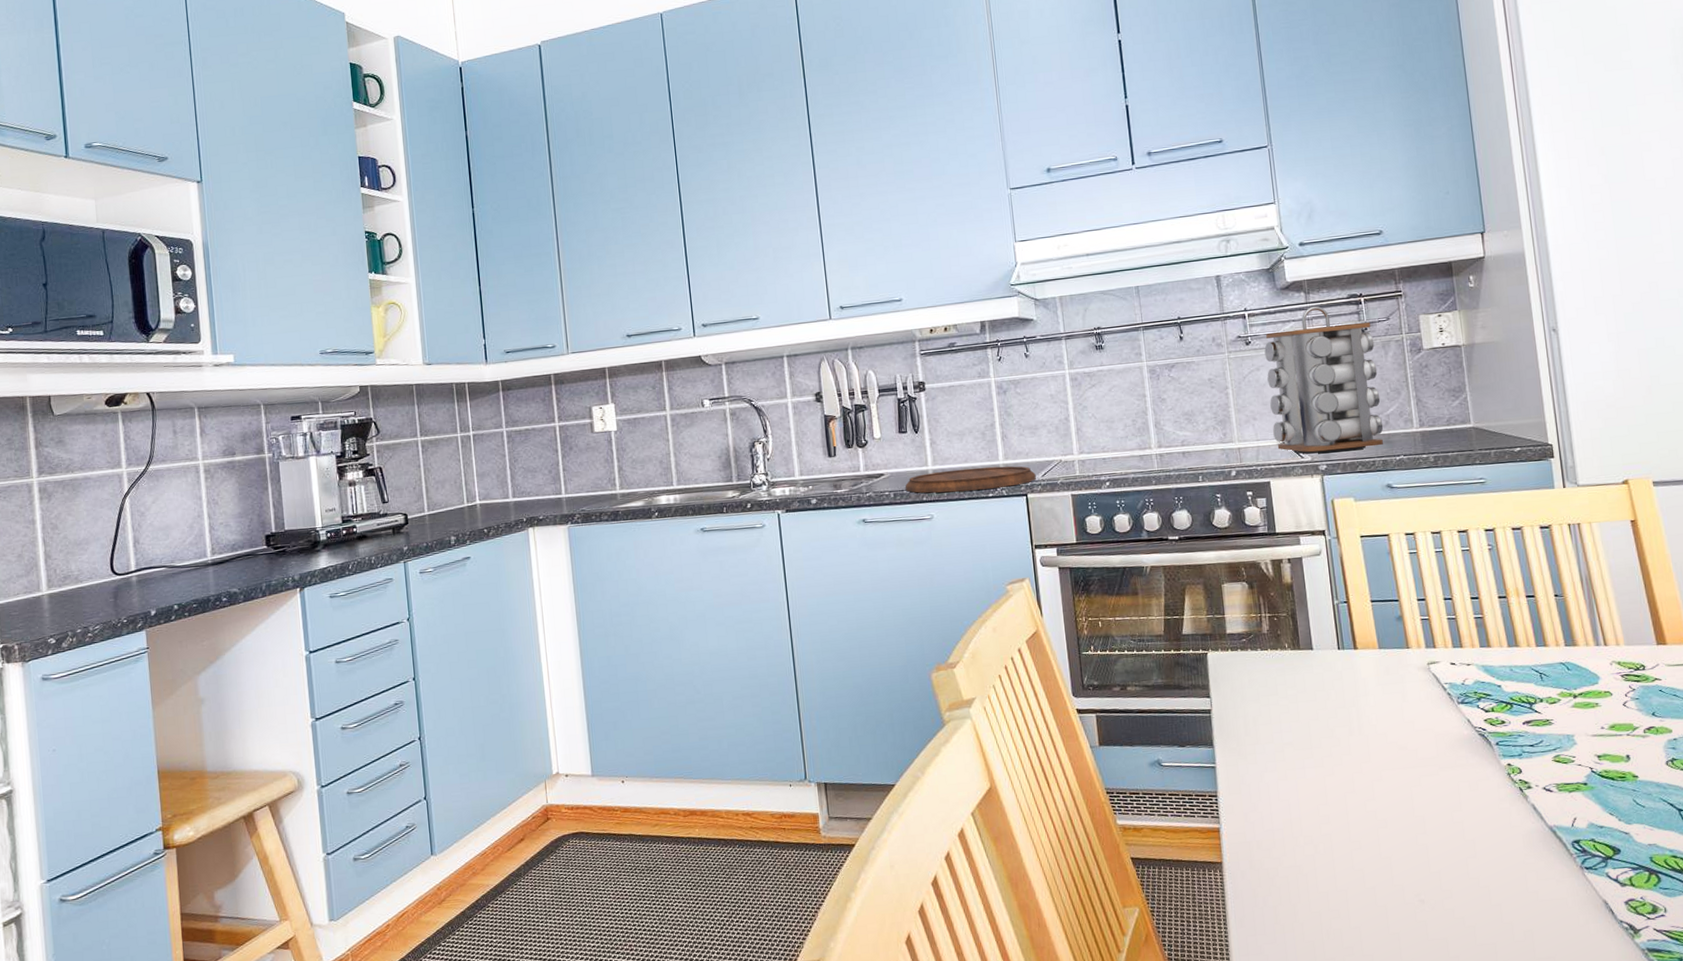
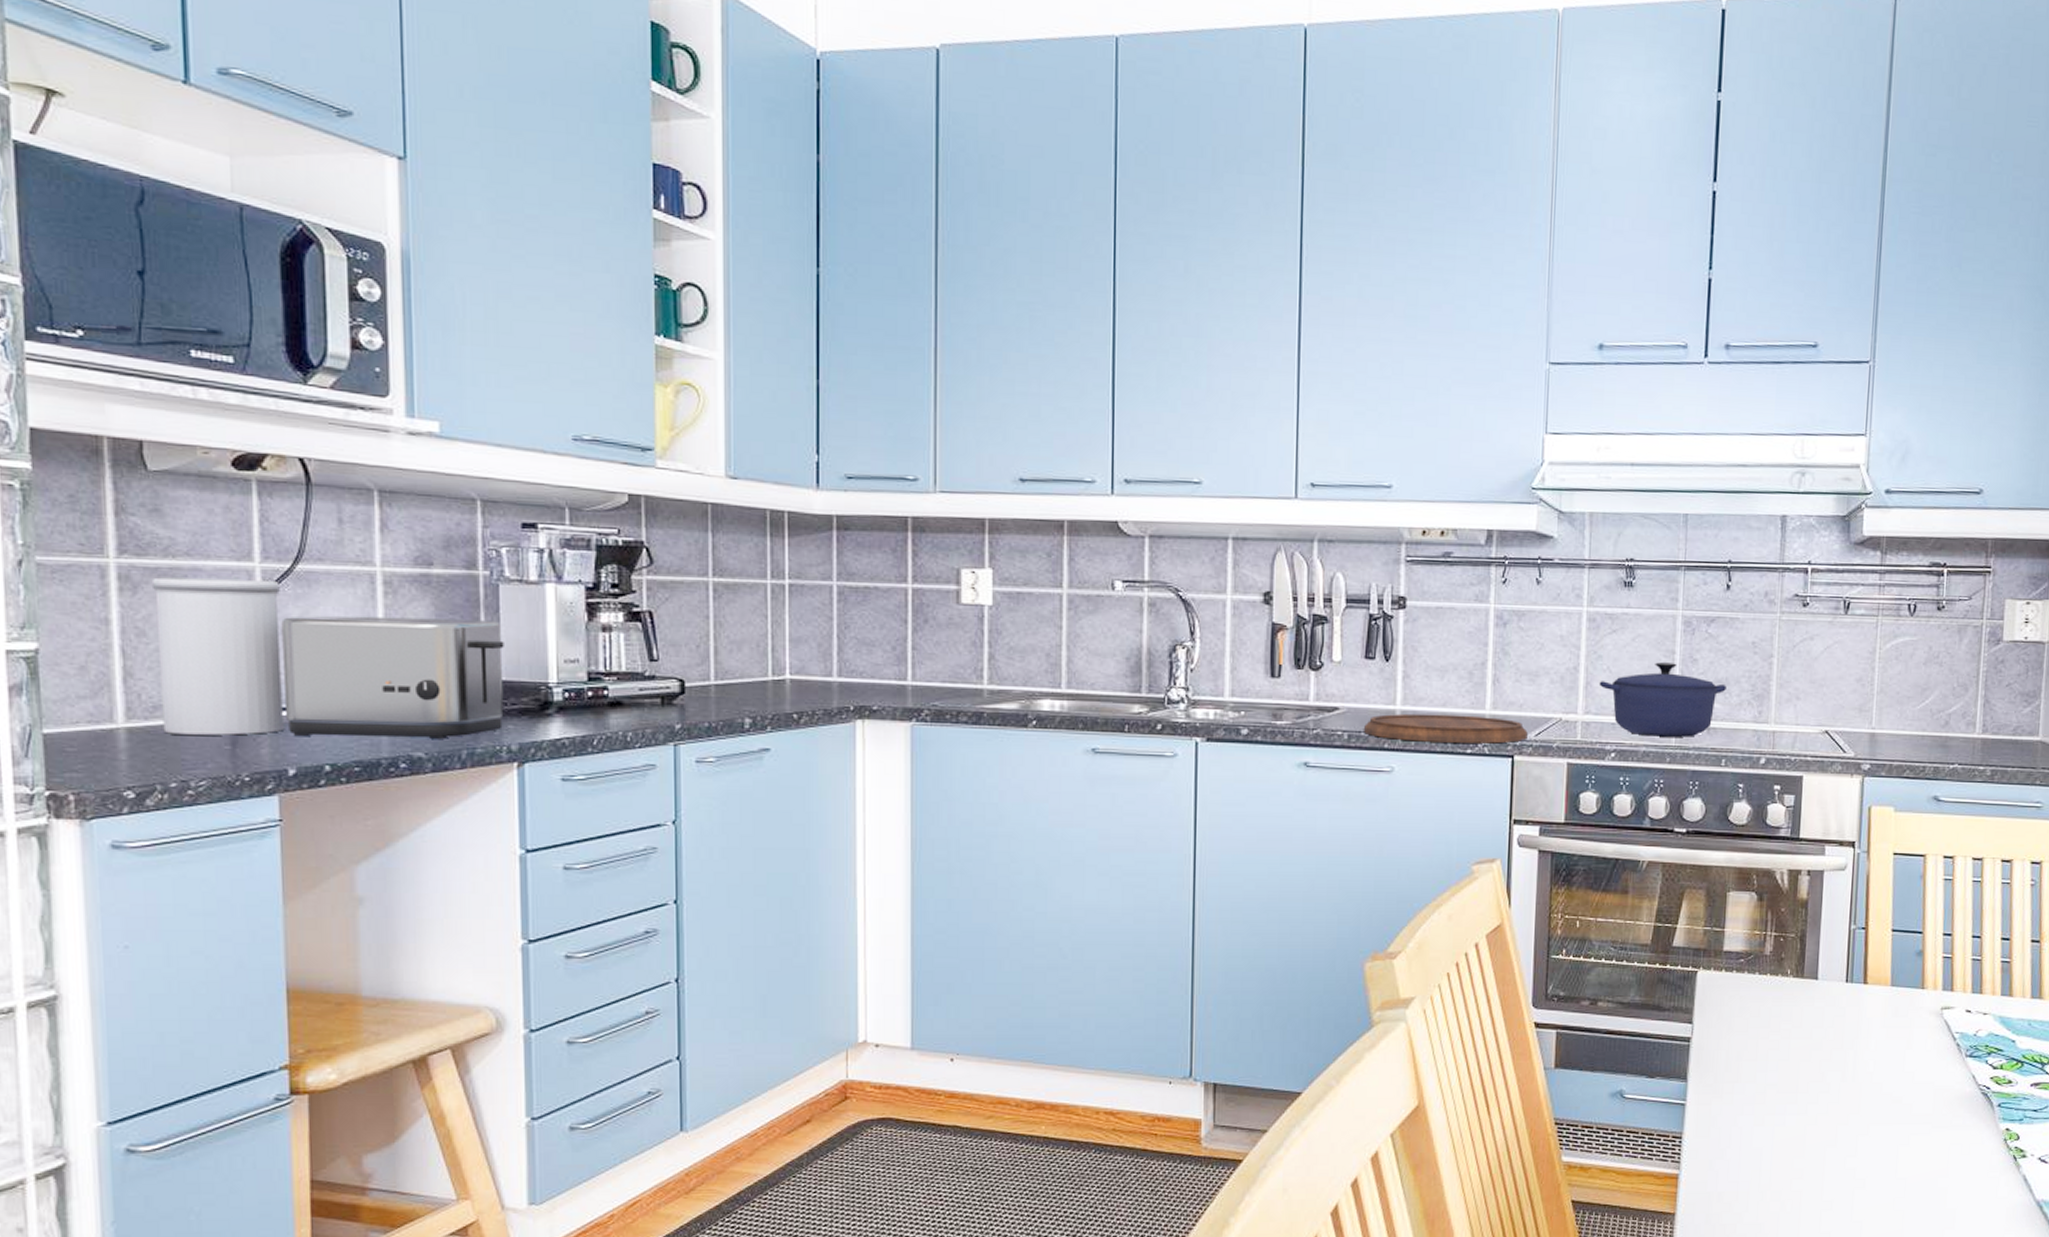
canister: none [60,480,146,595] -> present [153,577,283,736]
toaster: none [141,488,288,586] -> present [281,615,504,739]
cooking pot: none [1087,403,1193,465] -> present [1599,661,1726,737]
spice rack: present [1264,306,1384,454] -> none [1816,570,1950,752]

